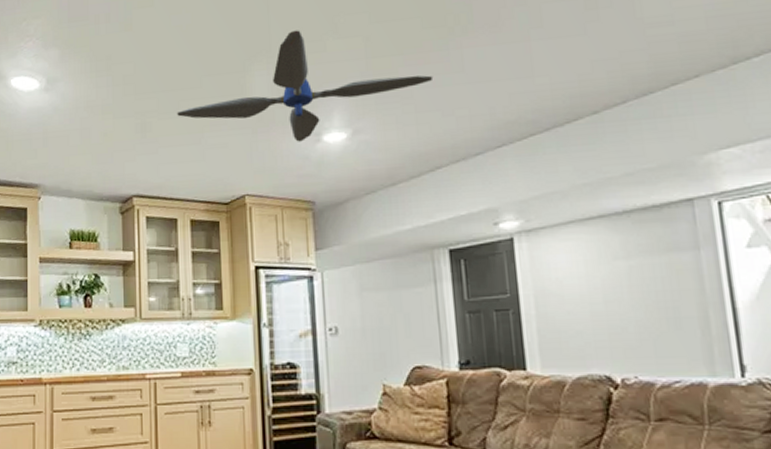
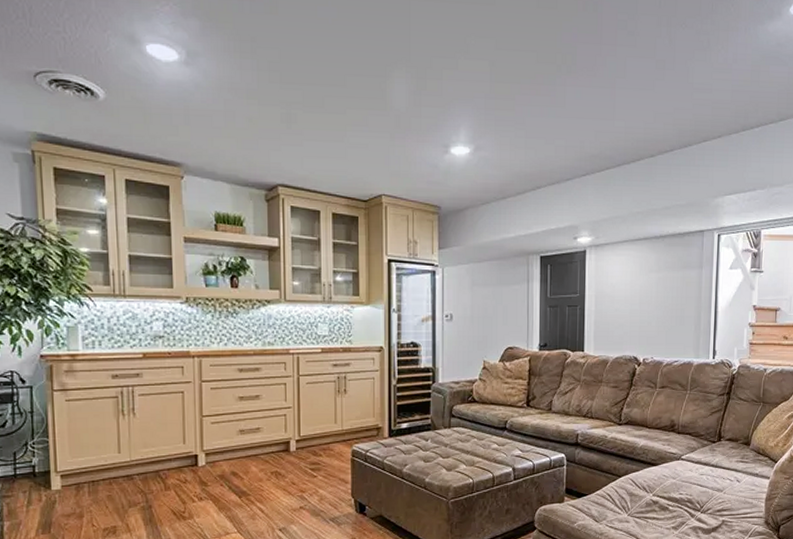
ceiling fan: present [177,30,434,142] -> none [322,44,542,151]

